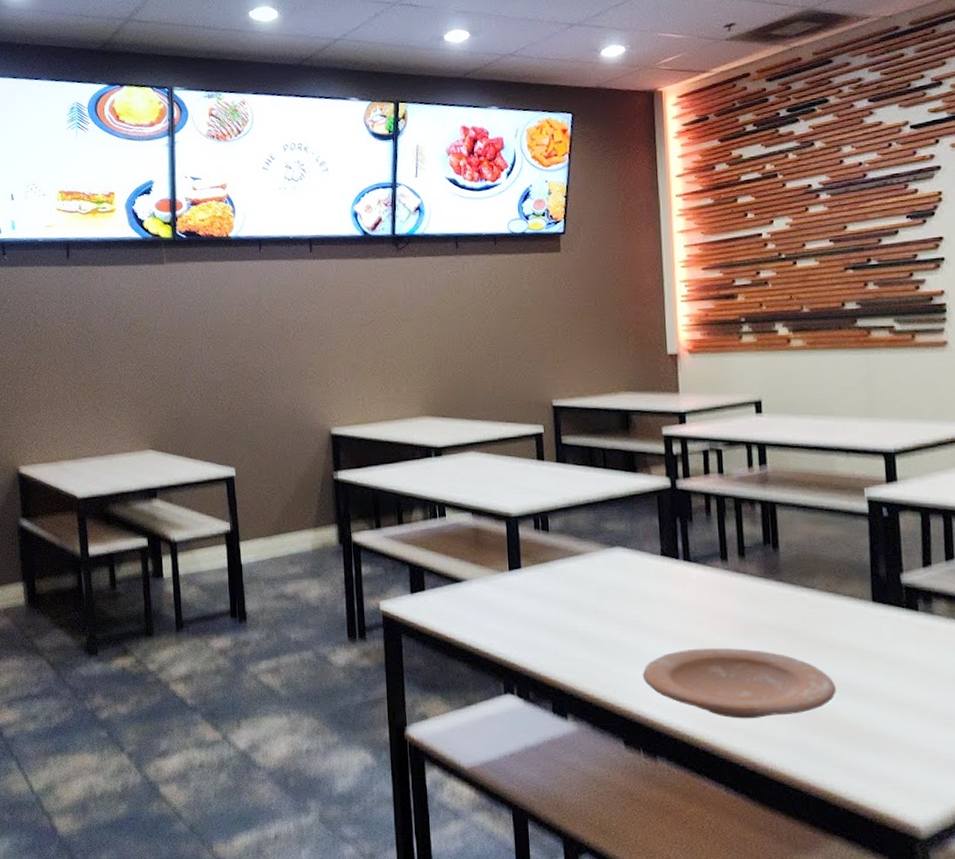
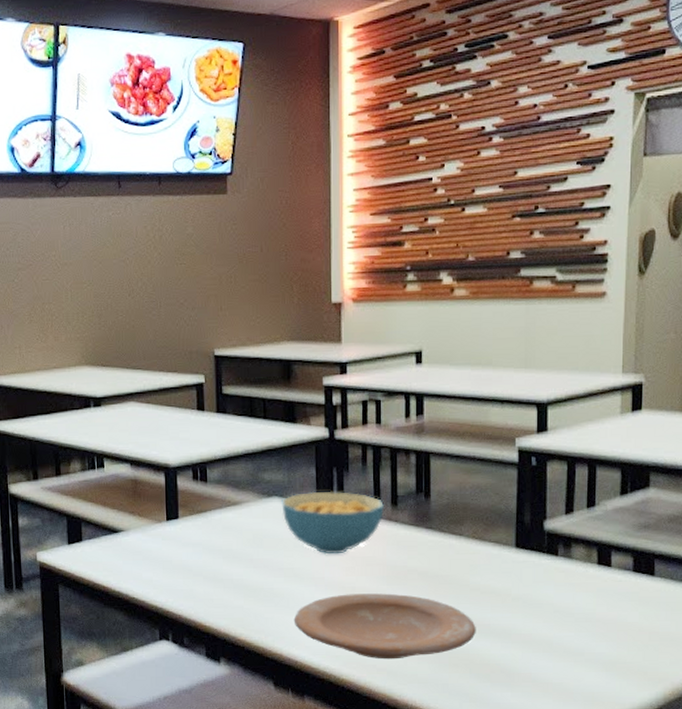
cereal bowl: none [625,541,732,607] -> present [282,491,385,555]

